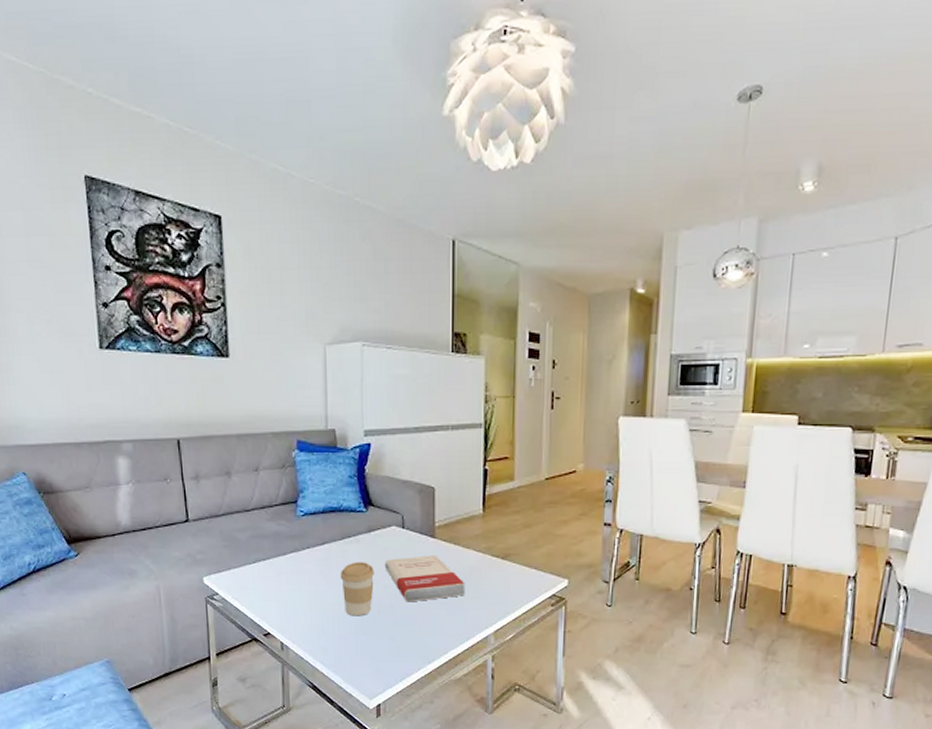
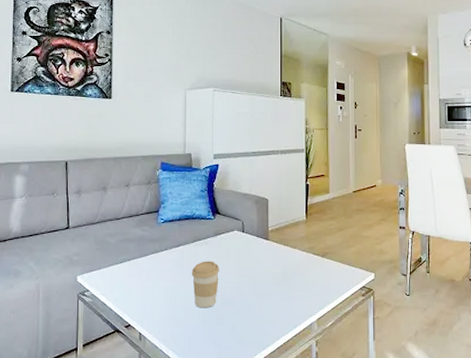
book: present [384,555,465,602] -> none [227,255,293,295]

